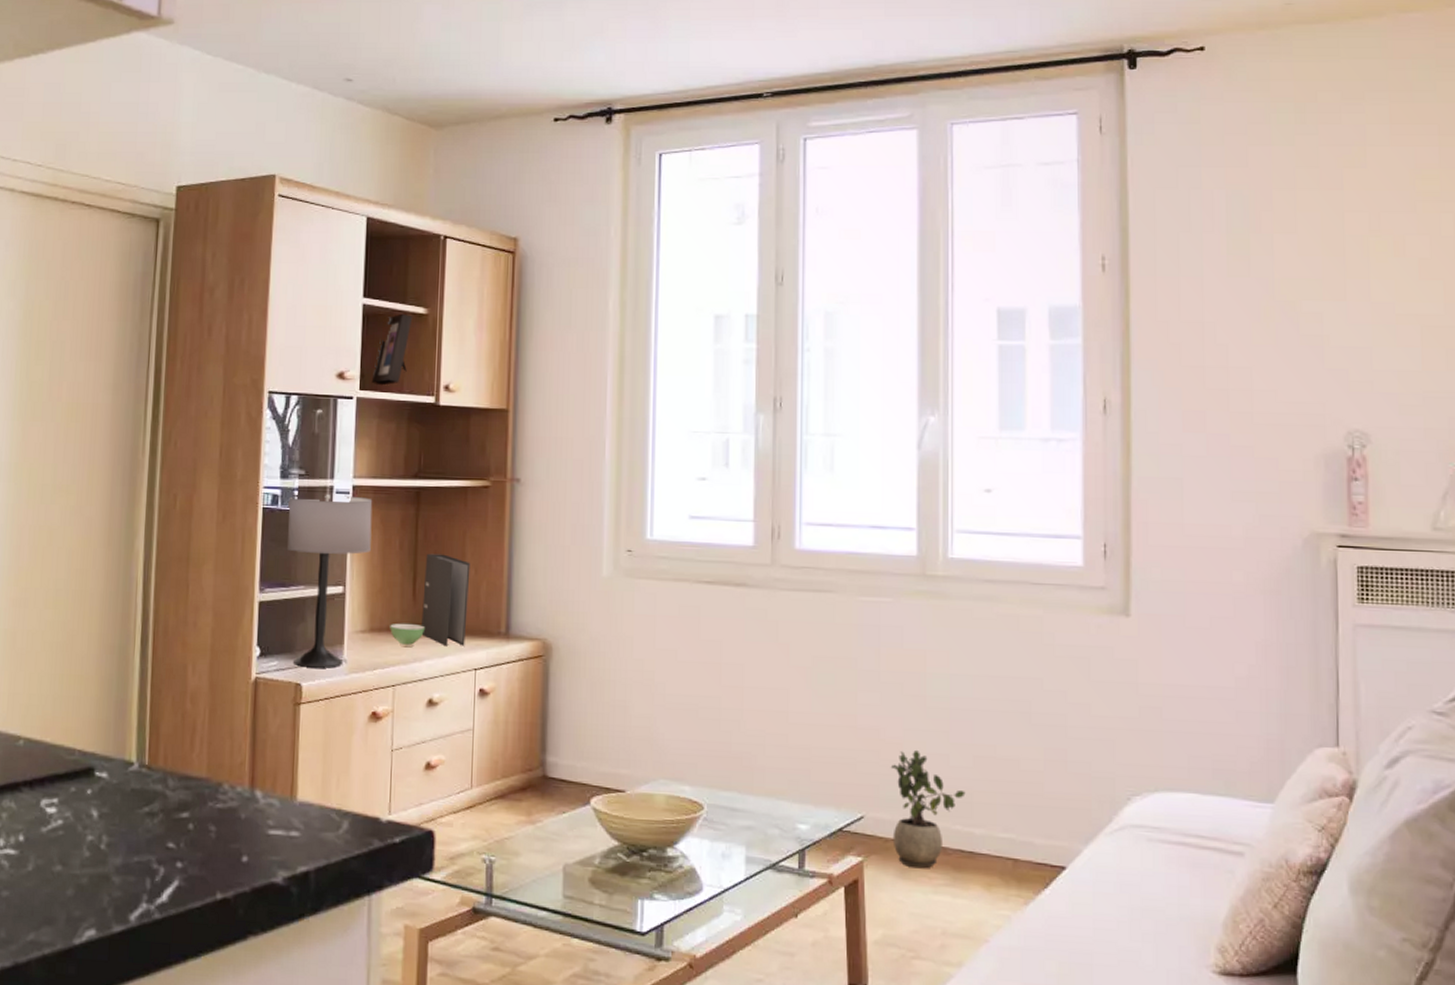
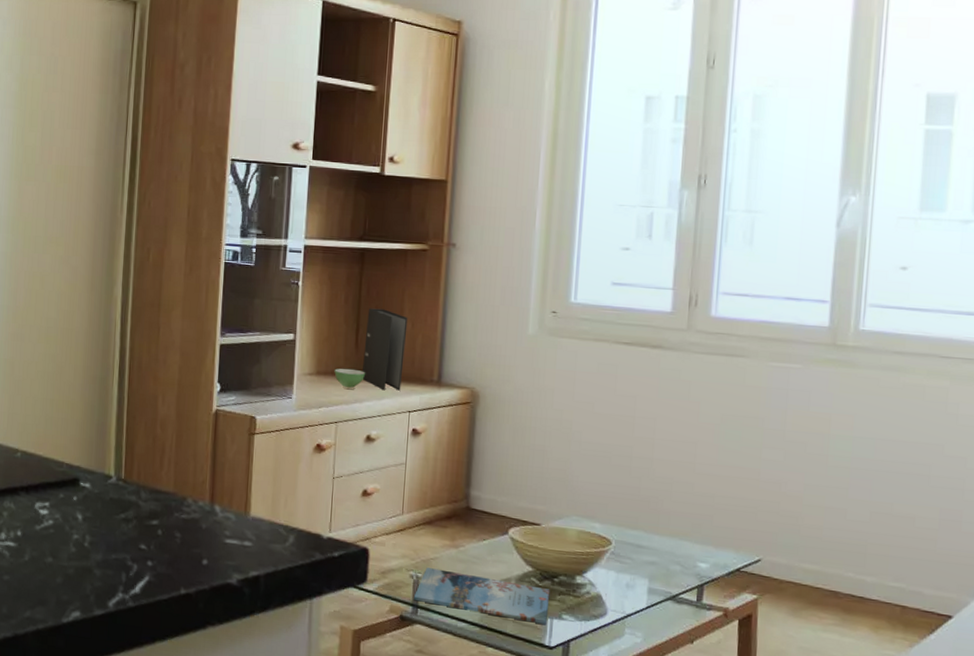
table lamp: present [285,493,373,668] -> none [243,252,322,405]
picture frame: present [371,313,413,386] -> none [323,90,362,156]
magazine: none [486,849,639,907] -> present [413,567,550,624]
potted plant: present [890,749,966,869] -> none [787,503,860,609]

